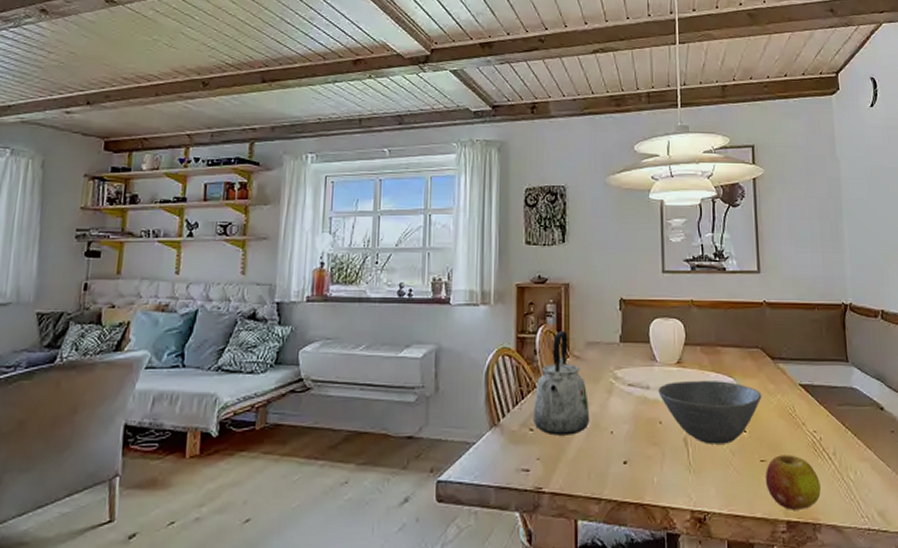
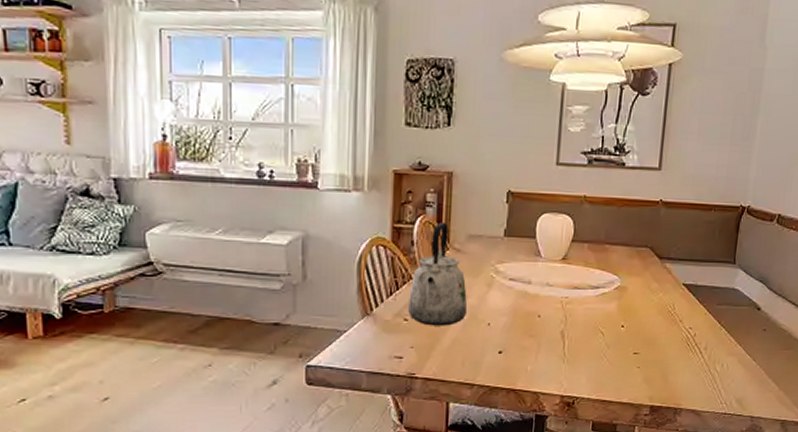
bowl: present [658,380,762,444] -> none [540,276,644,337]
fruit: present [766,455,821,510] -> none [636,348,688,396]

